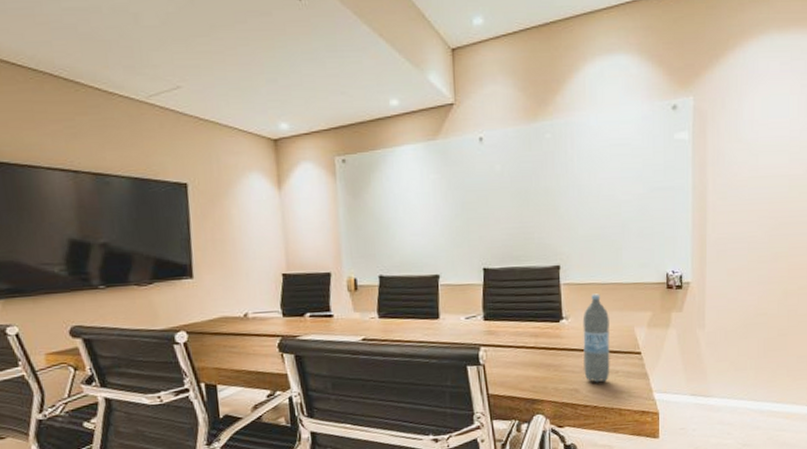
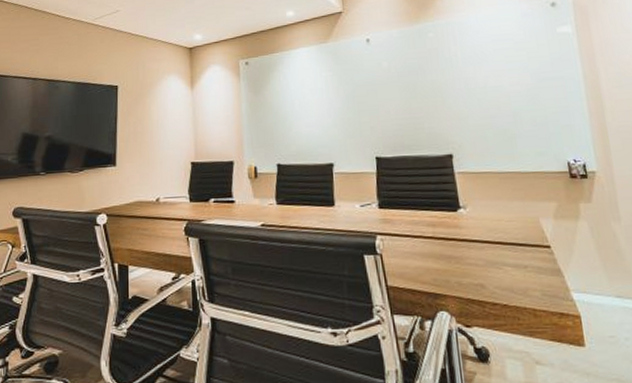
water bottle: present [582,293,610,383] -> none [481,182,518,279]

